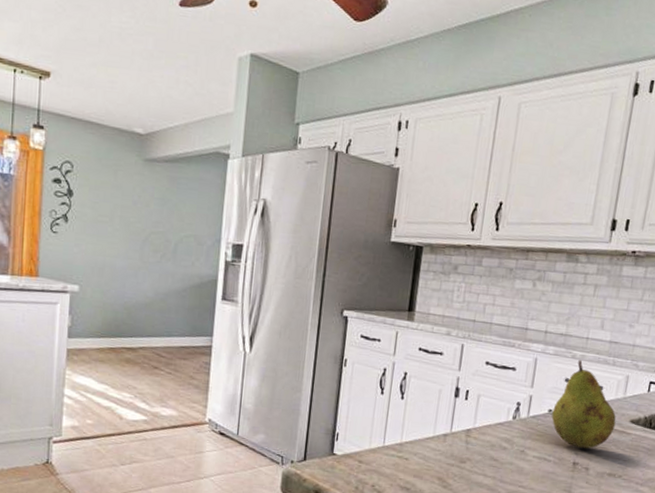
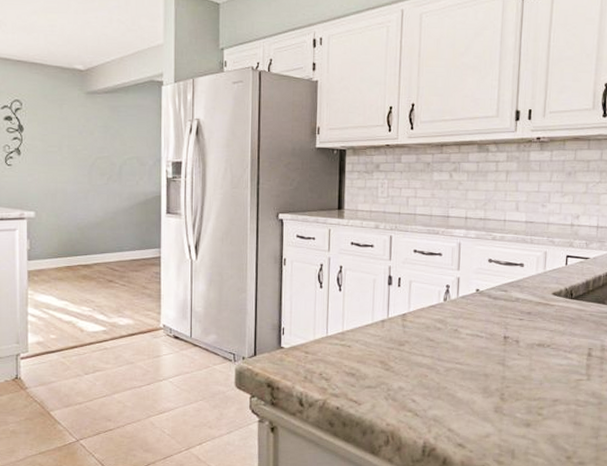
fruit: present [551,359,616,448] -> none [479,240,539,322]

